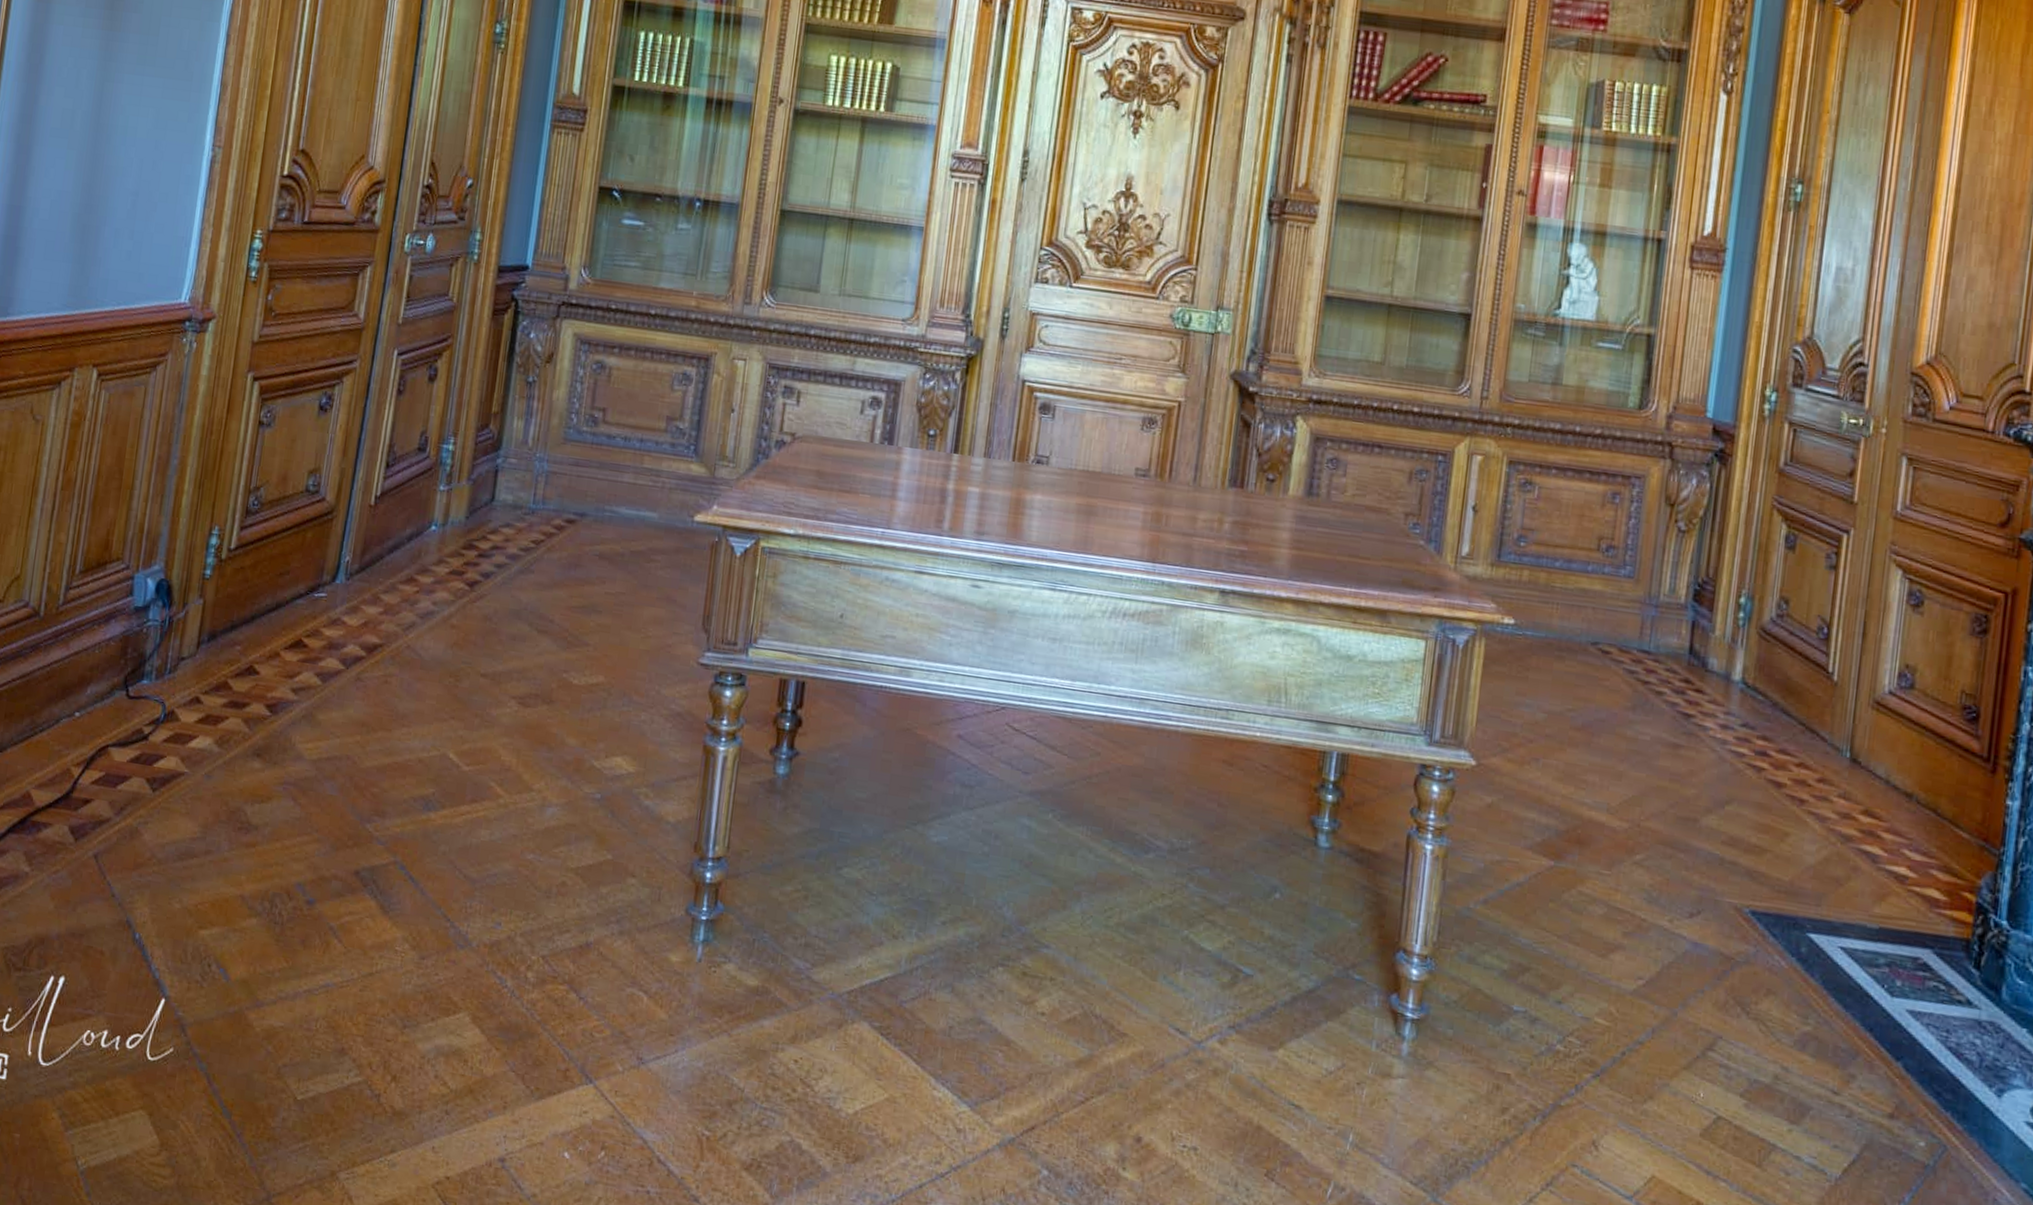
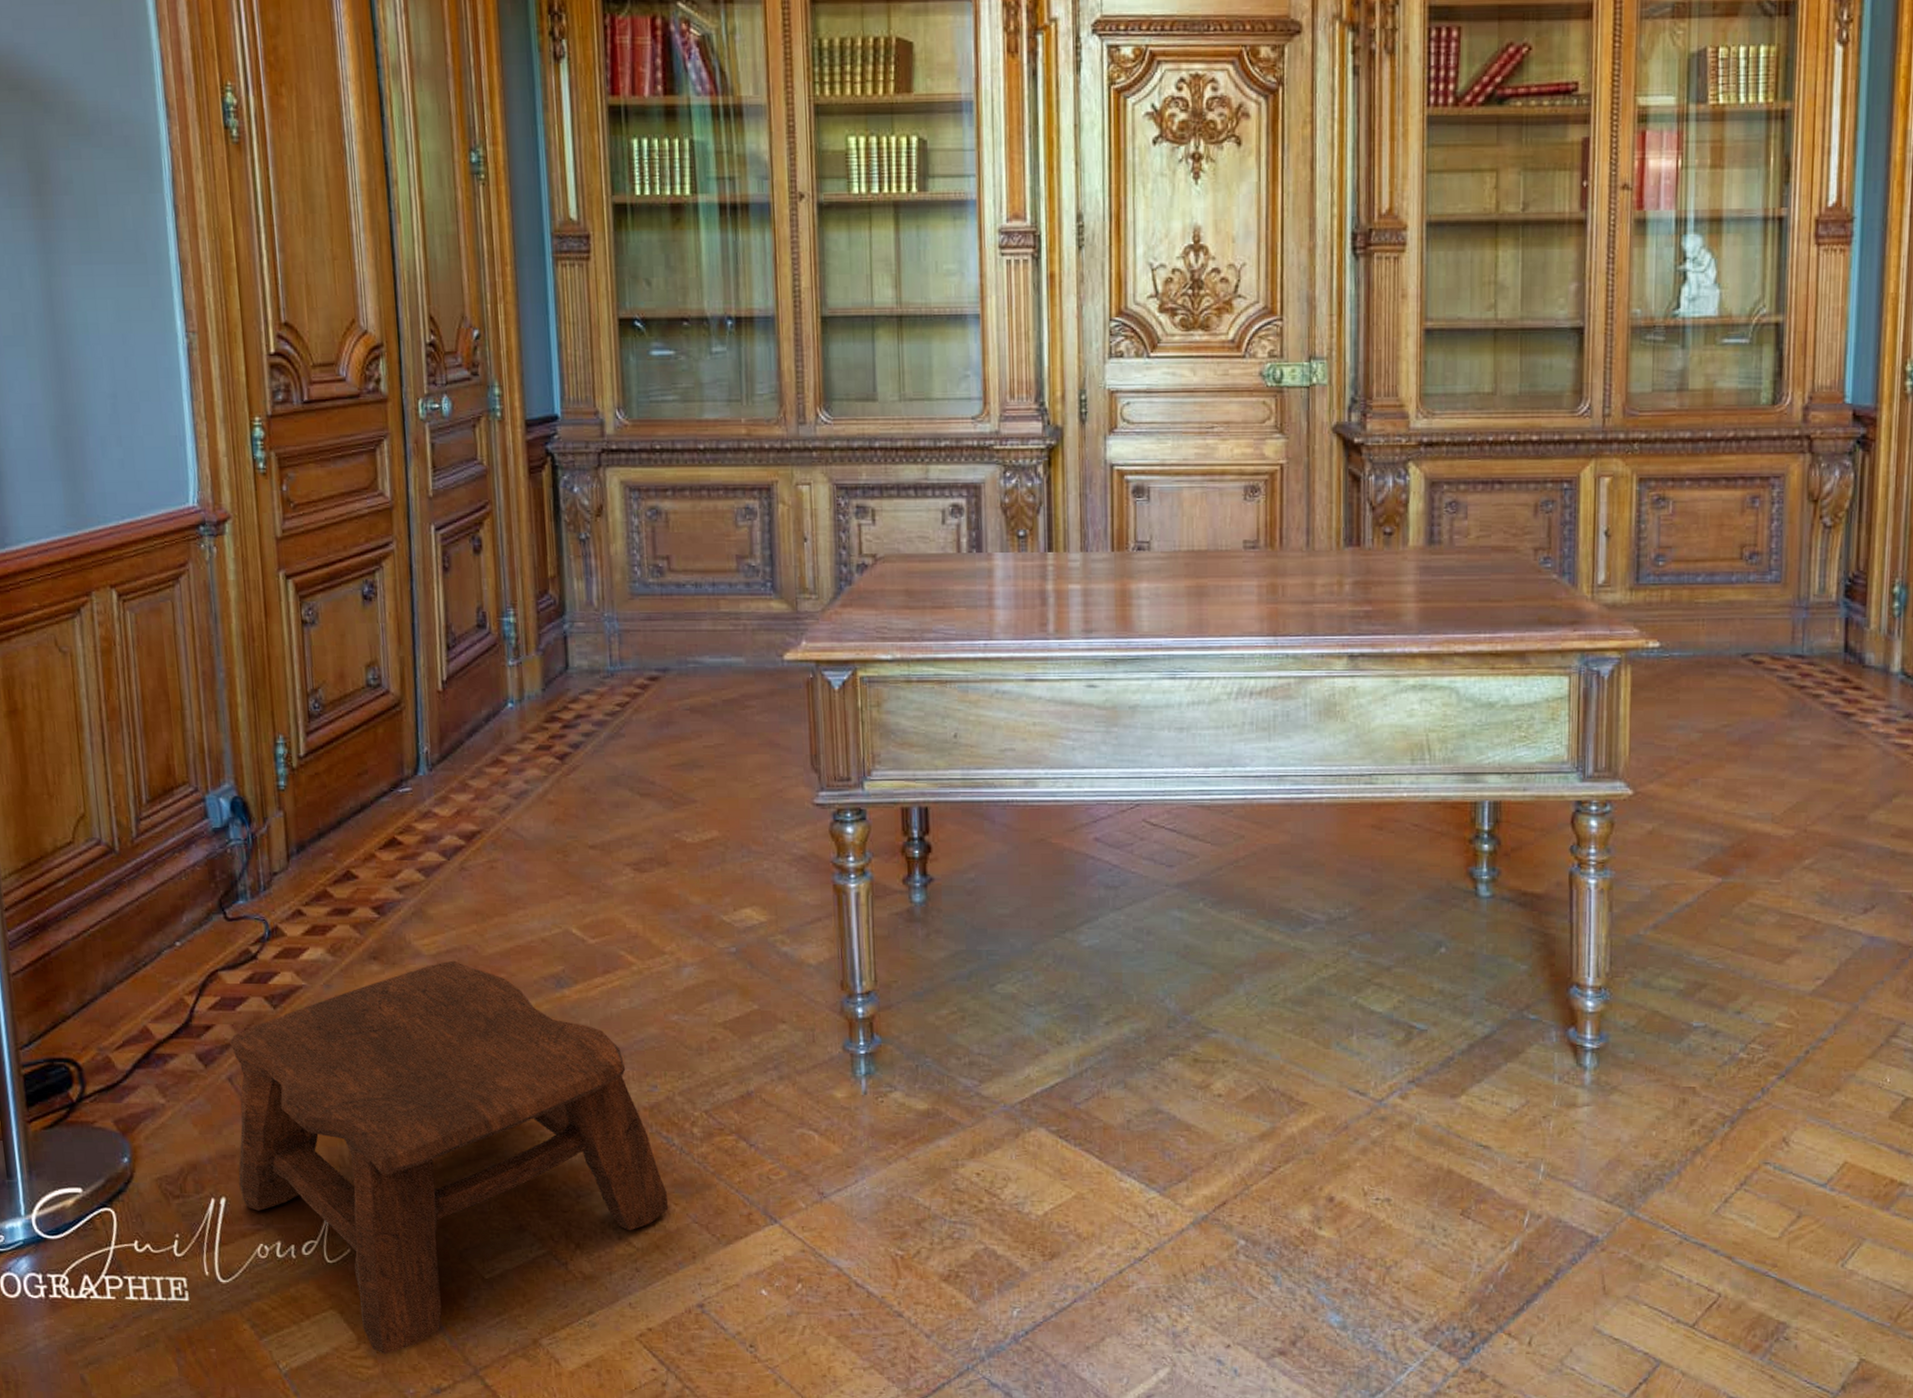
stool: none [80,768,491,1166] -> present [230,960,669,1355]

